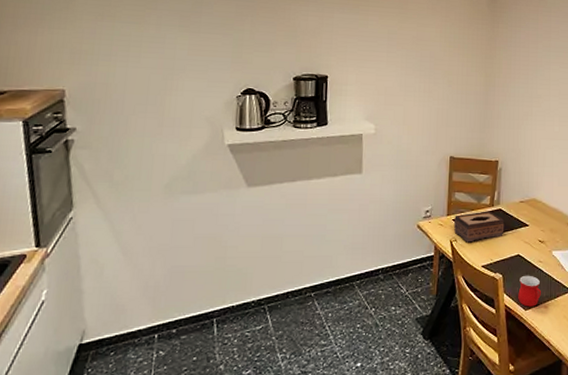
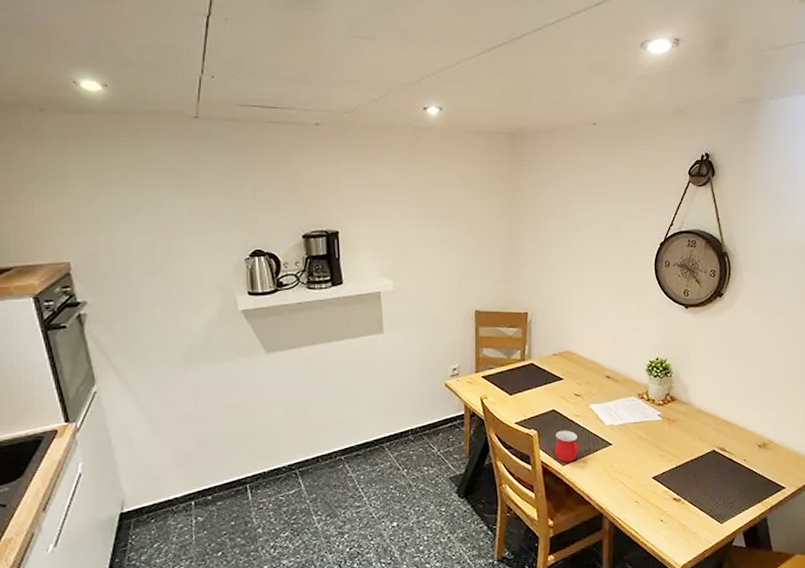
tissue box: present [453,211,505,243] -> none [483,366,537,400]

